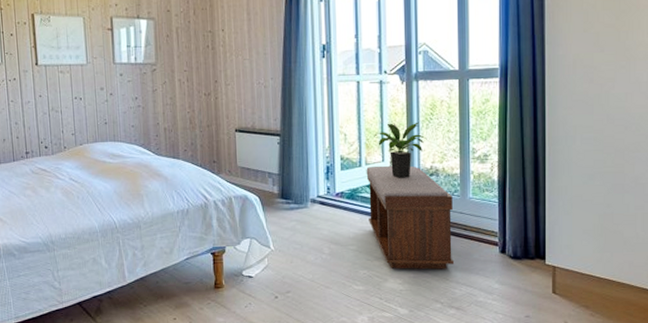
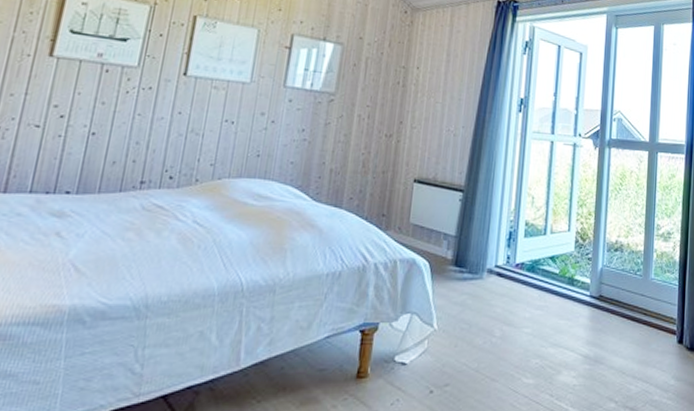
bench: present [366,165,455,270] -> none [547,235,635,361]
potted plant: present [373,122,427,178] -> none [561,189,615,252]

